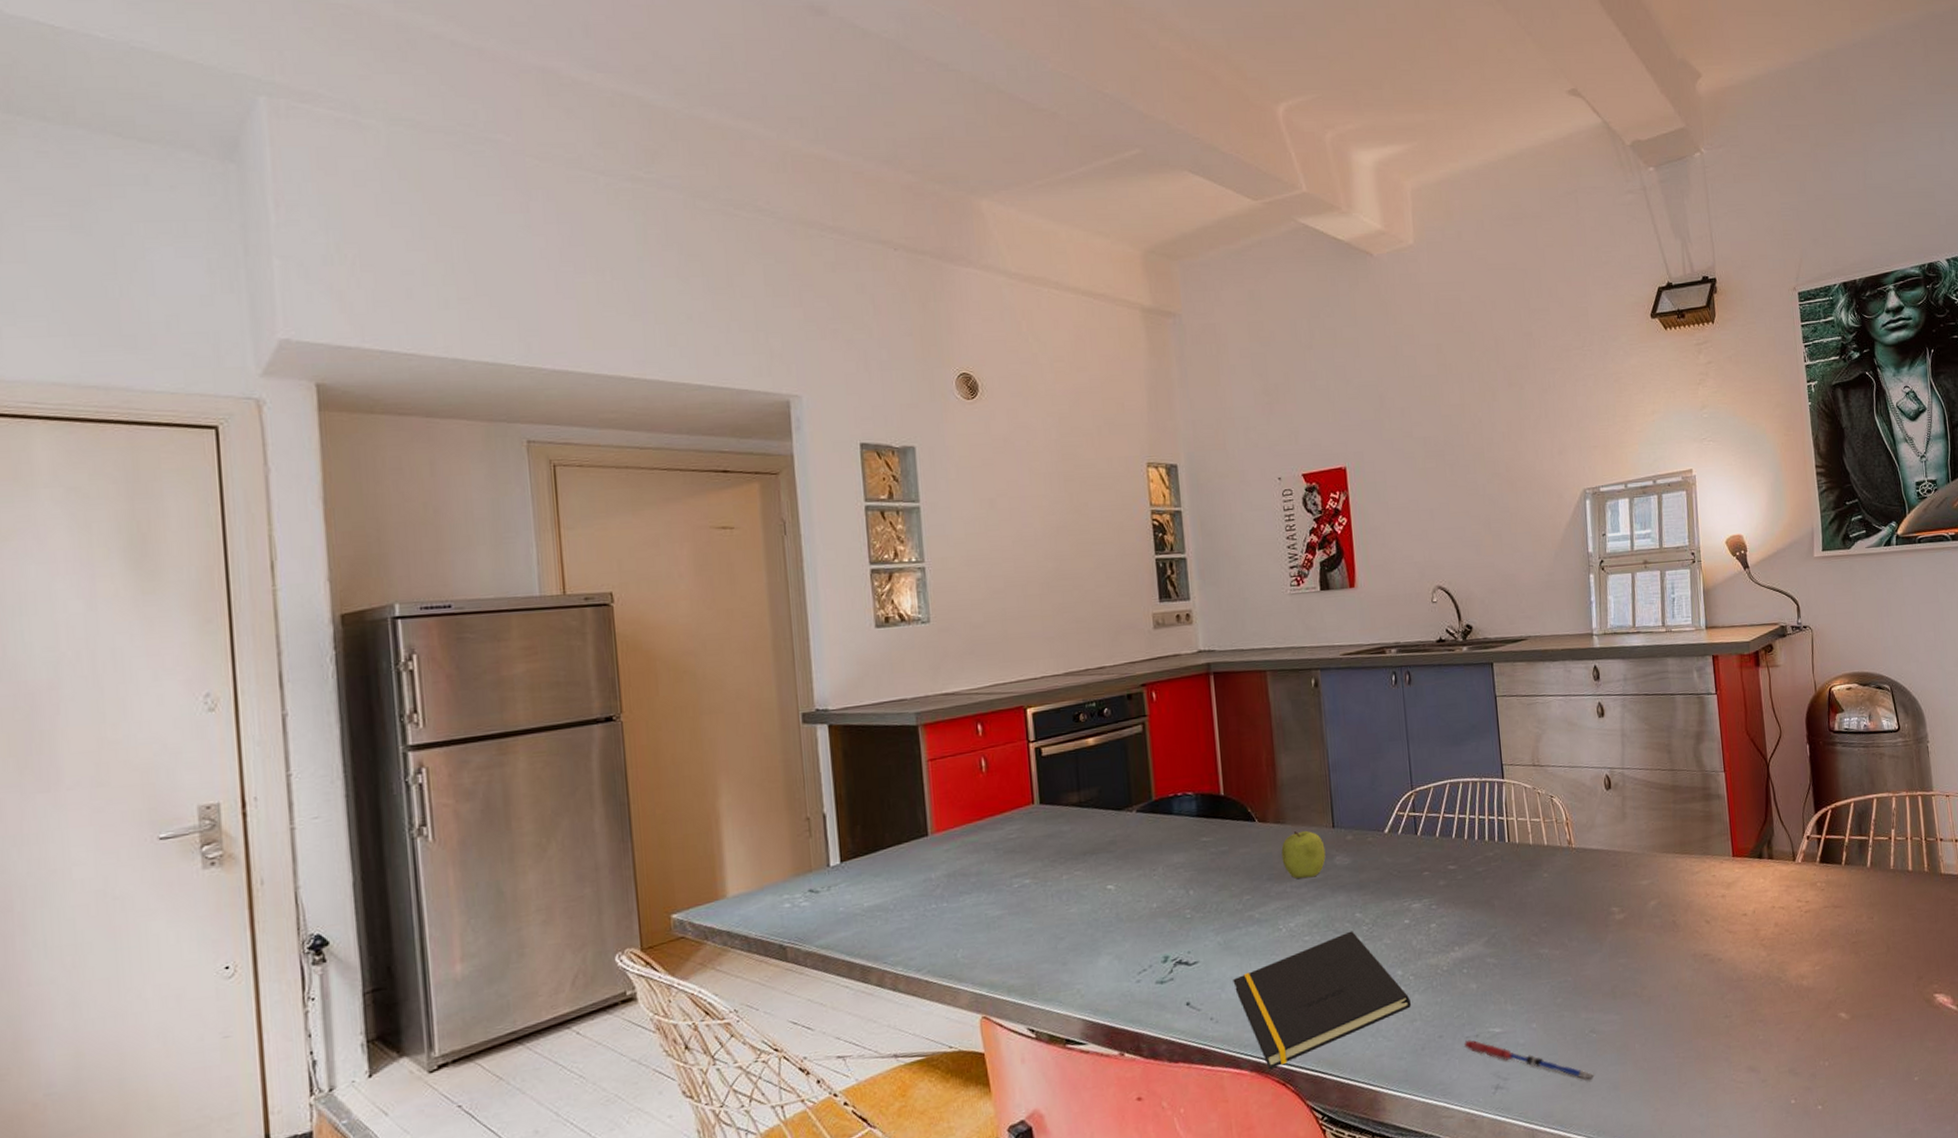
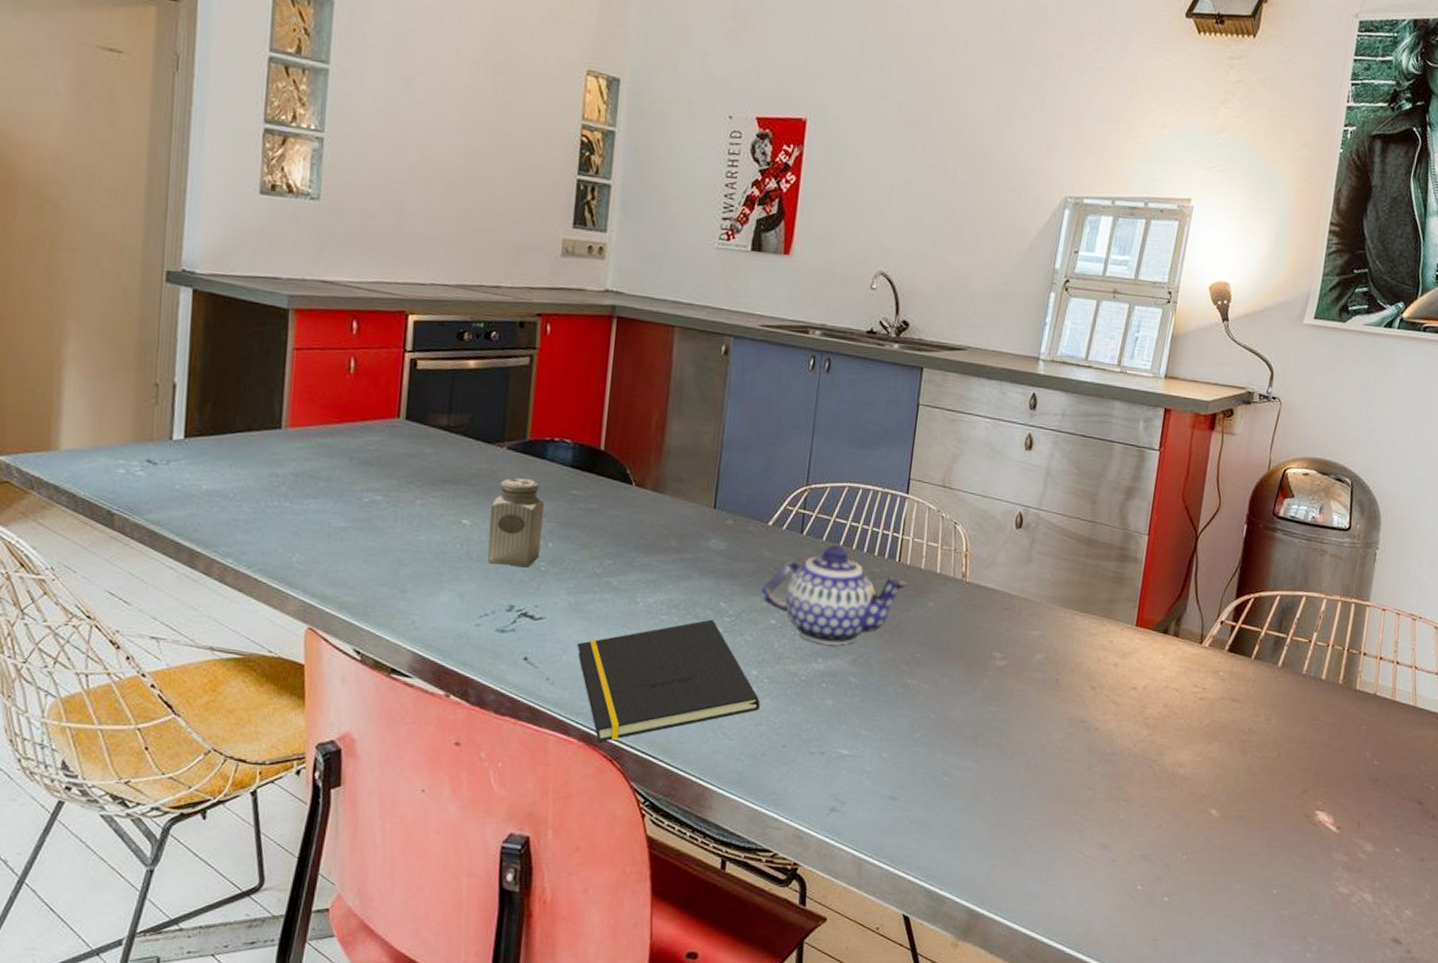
salt shaker: none [1131,835,1184,921] -> present [487,477,545,568]
fruit: present [1281,830,1326,879] -> none [653,504,702,556]
teapot: none [1390,839,1522,933] -> present [761,544,909,645]
pen: present [1463,1040,1595,1081] -> none [806,756,937,823]

